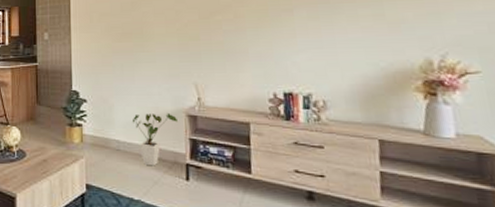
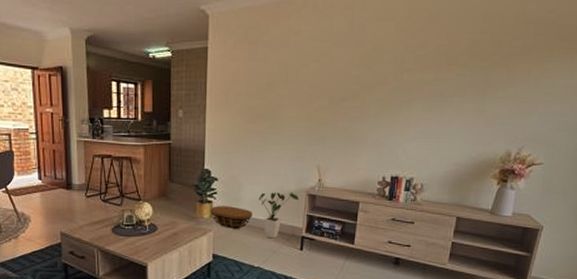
basket: none [80,129,127,156] -> present [210,206,252,230]

